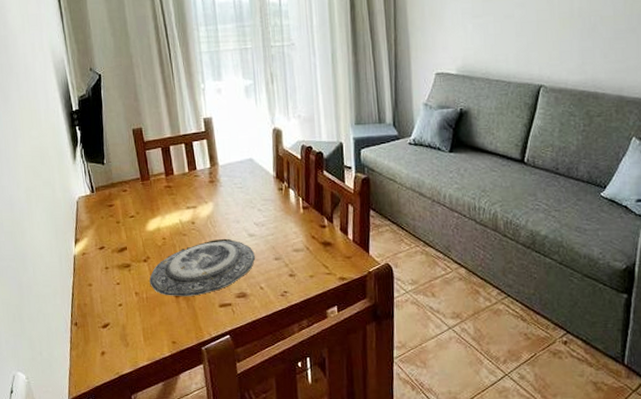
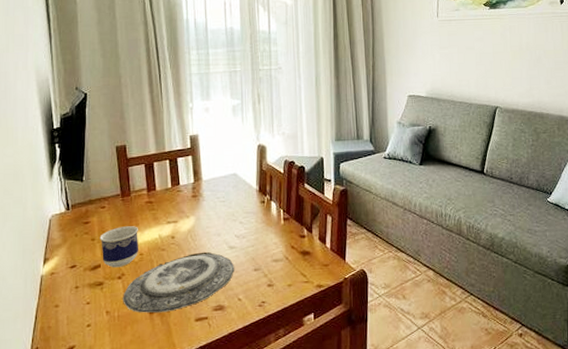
cup: none [124,210,161,251] -> present [99,226,138,268]

